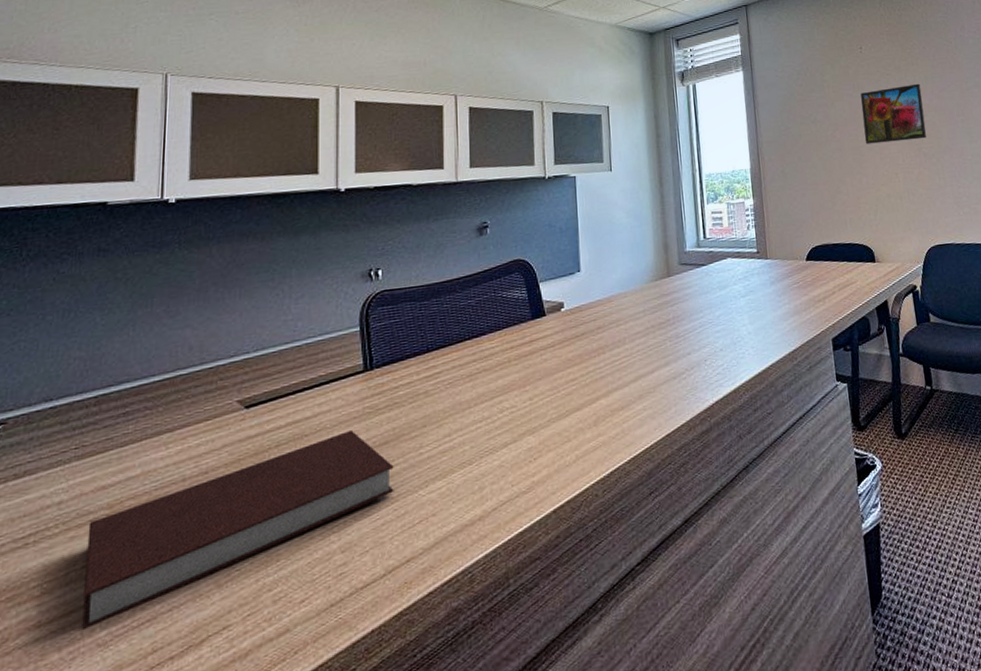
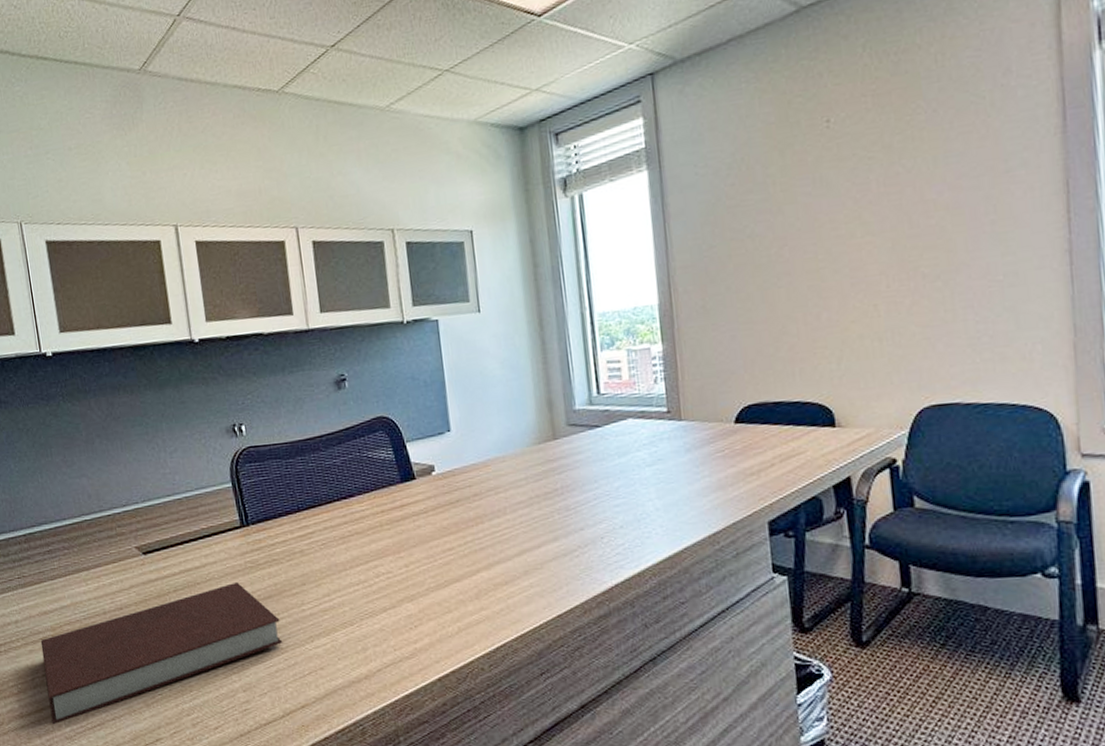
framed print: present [860,83,927,144] -> none [824,168,929,265]

